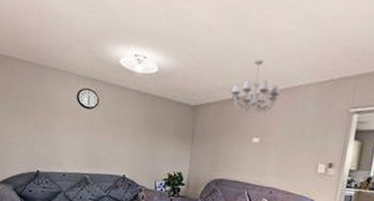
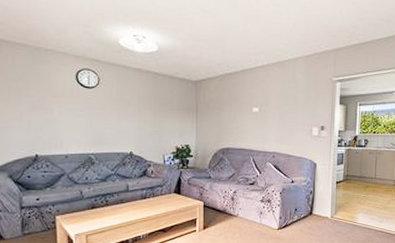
chandelier: present [231,60,280,117] -> none [229,37,273,89]

